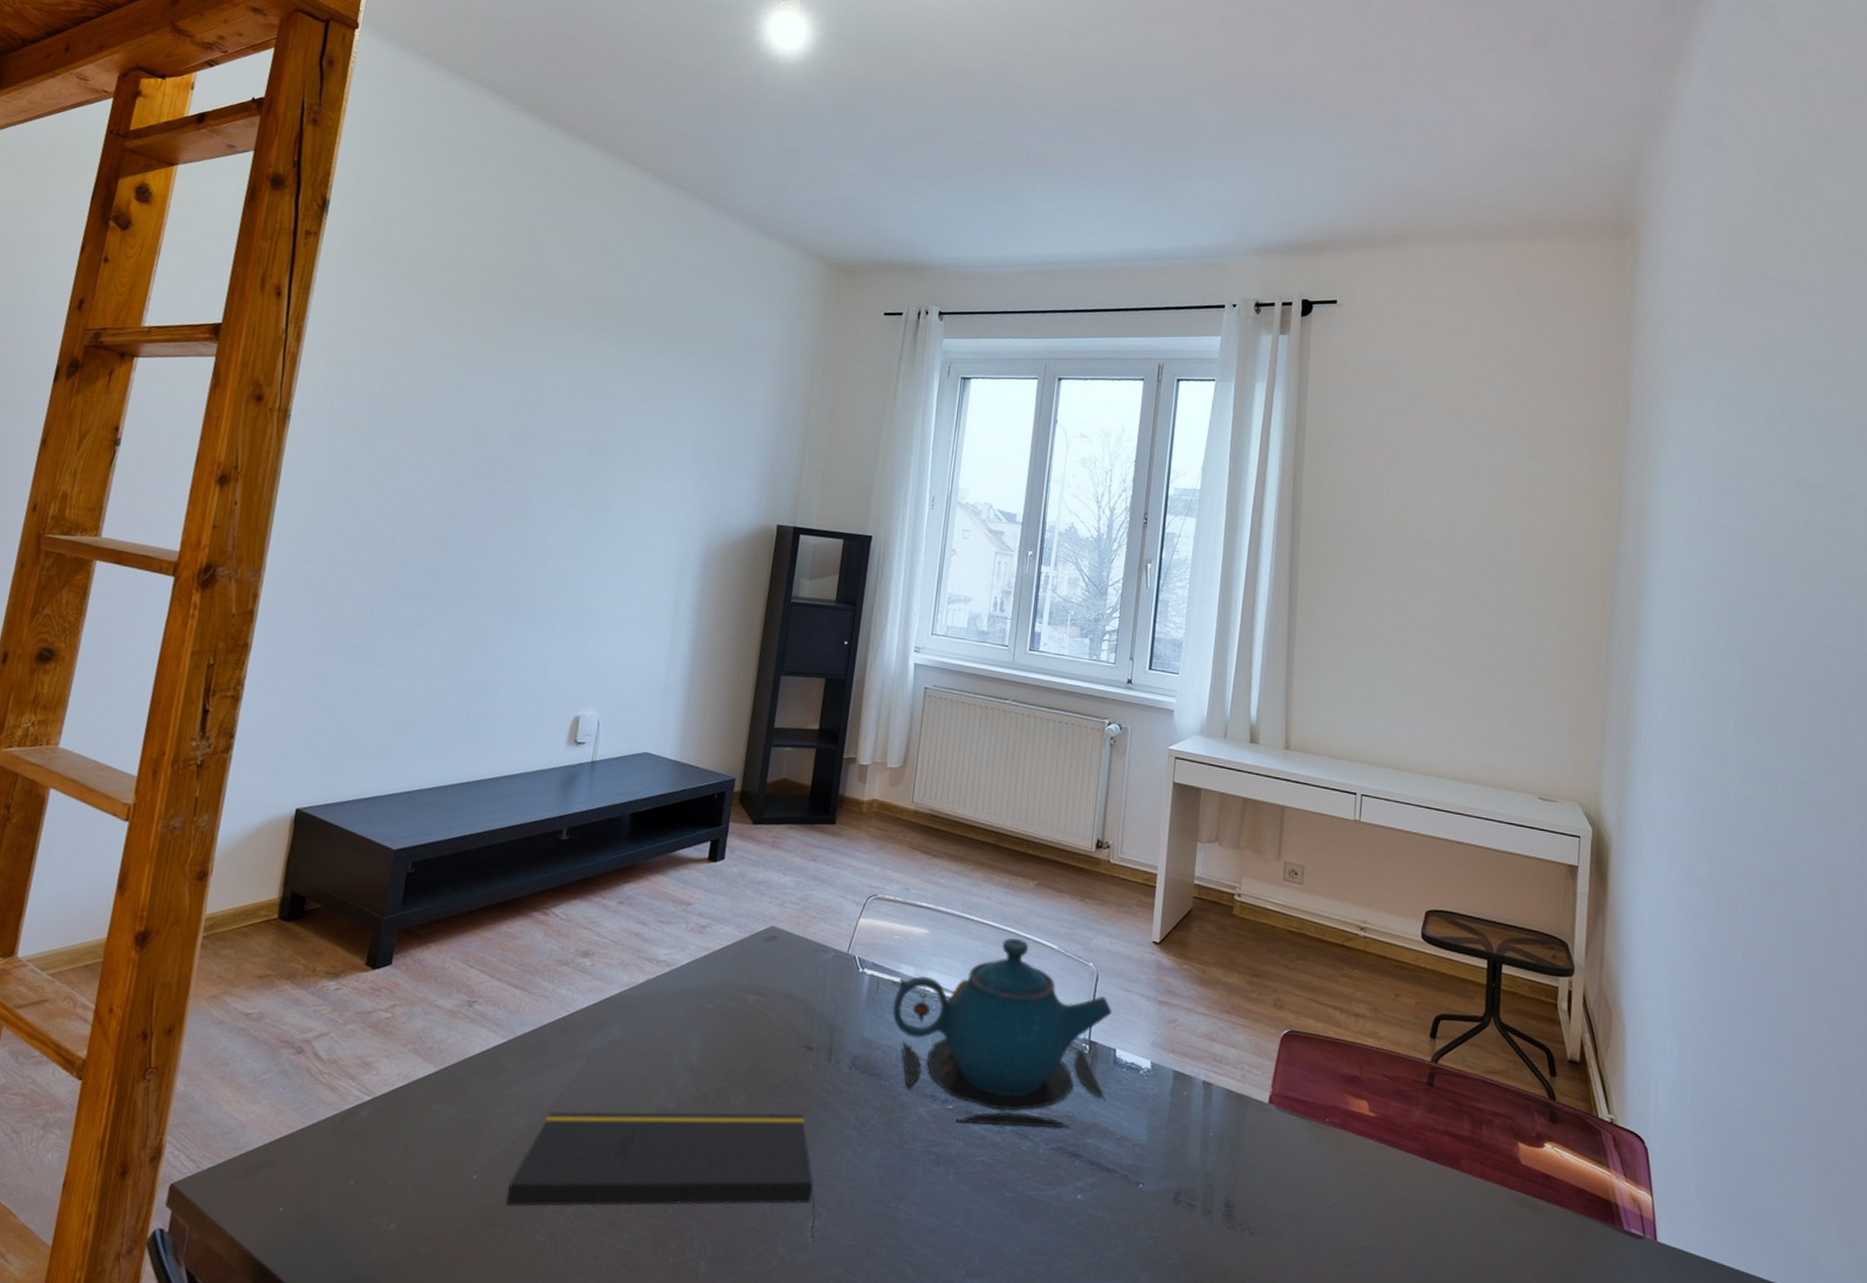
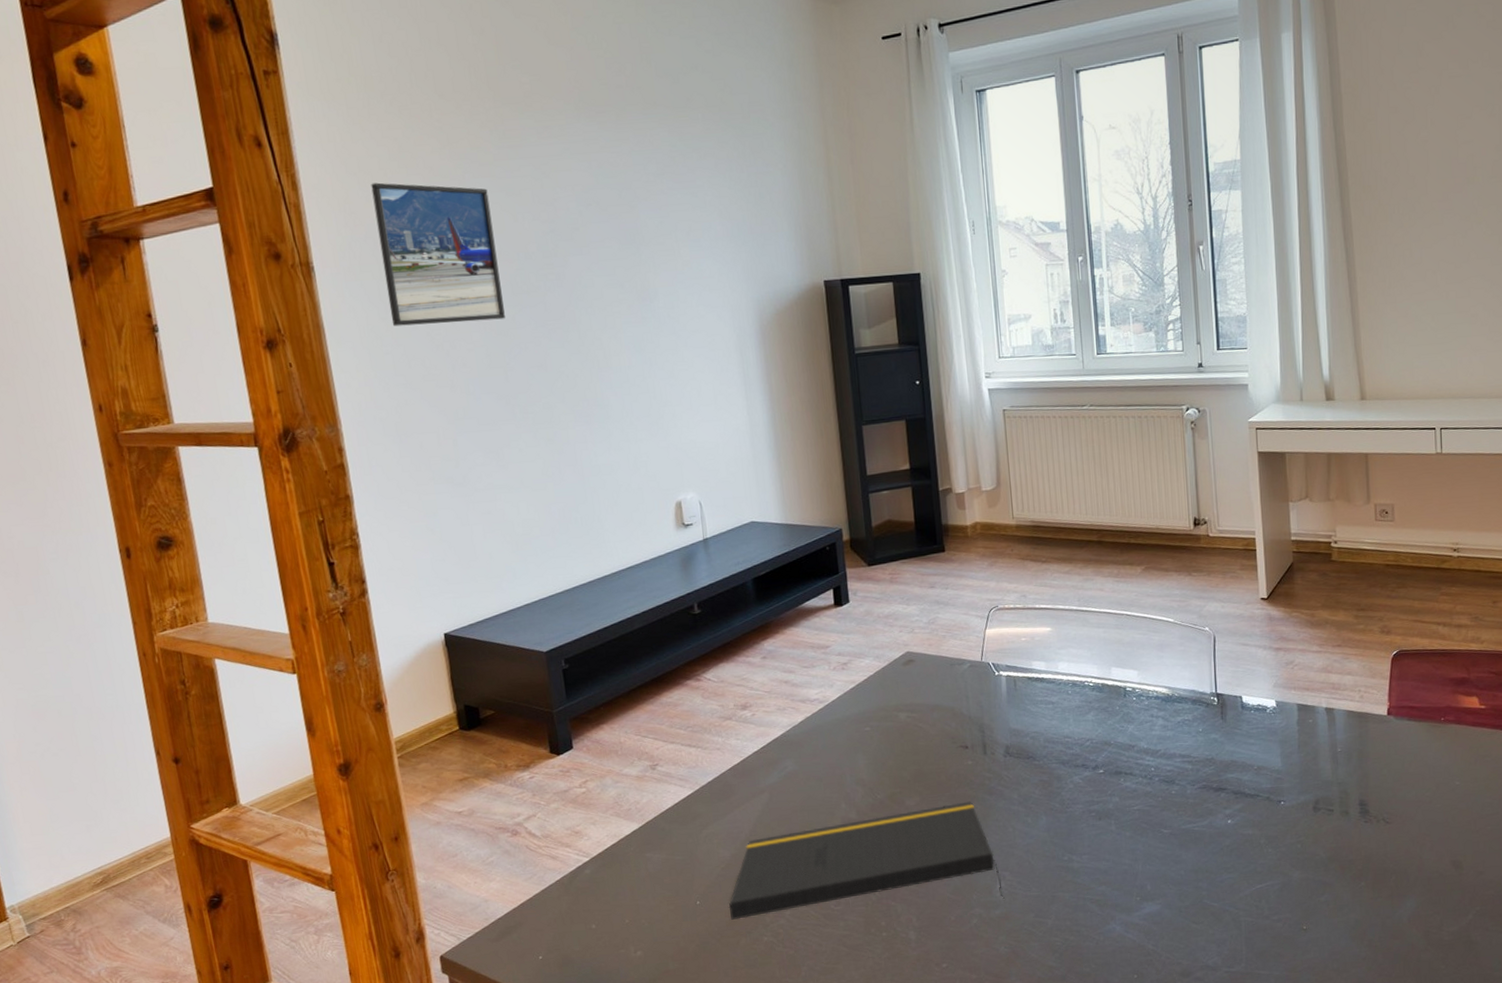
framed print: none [347,349,479,500] -> present [371,182,505,327]
teapot: present [892,938,1112,1128] -> none [1032,619,1240,783]

